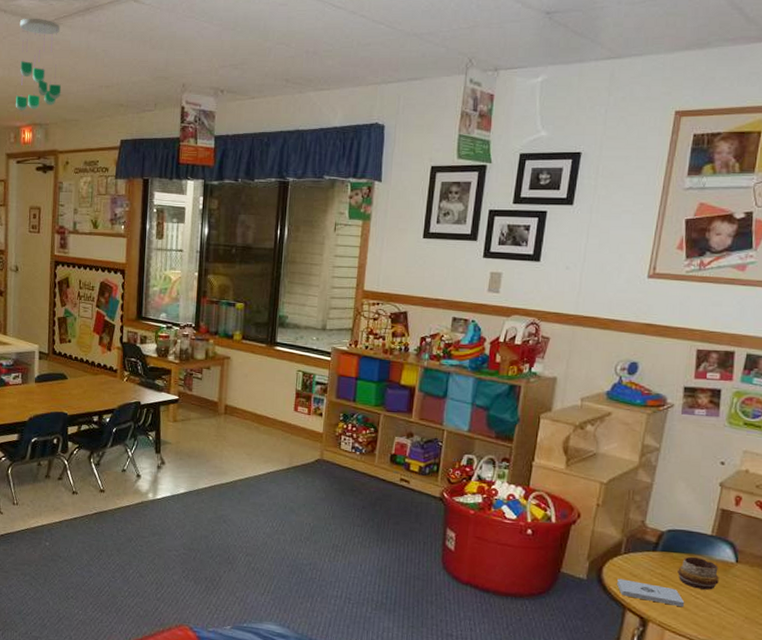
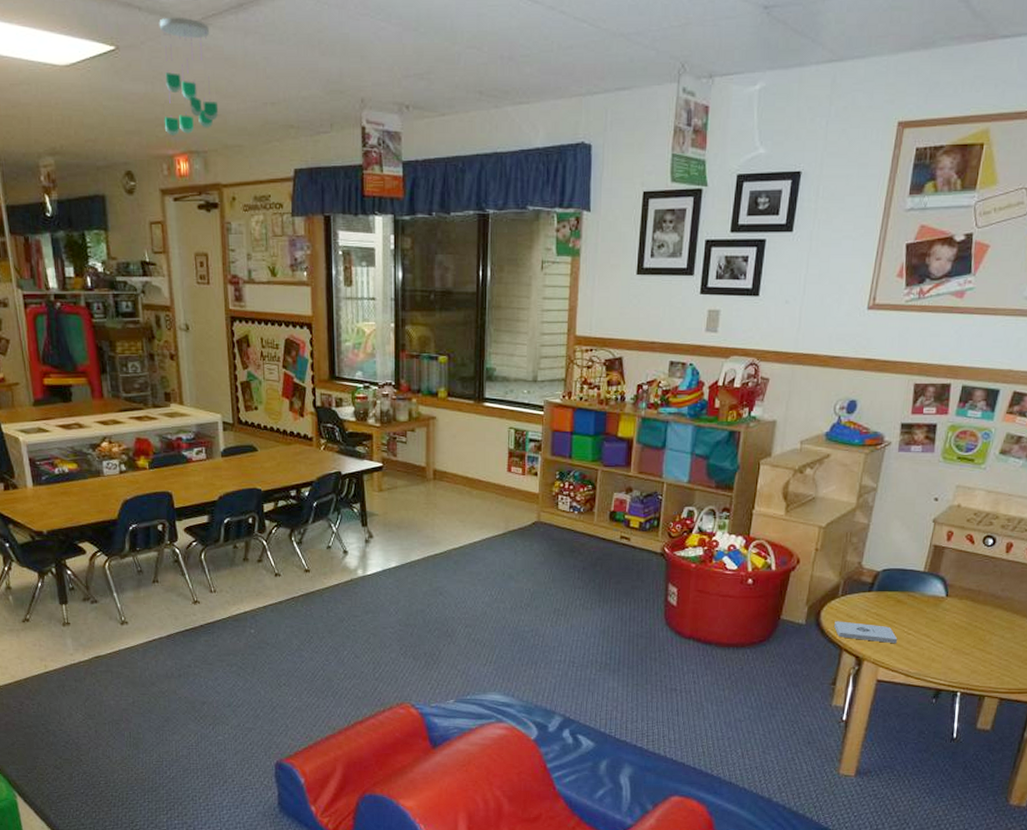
decorative bowl: present [678,556,719,590] -> none [891,594,930,625]

